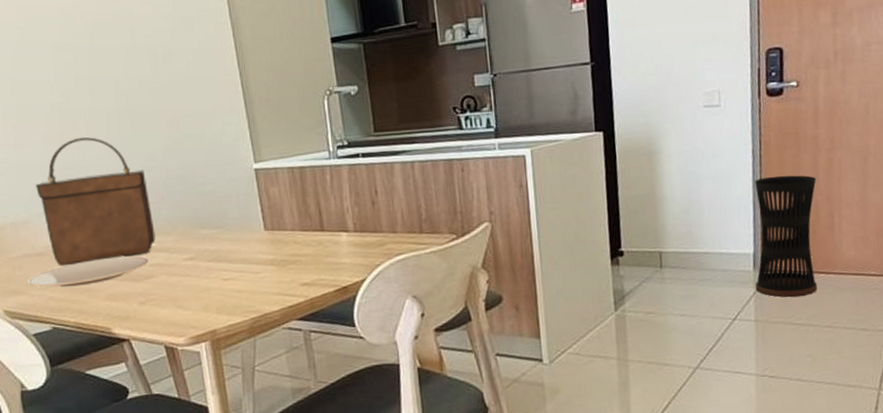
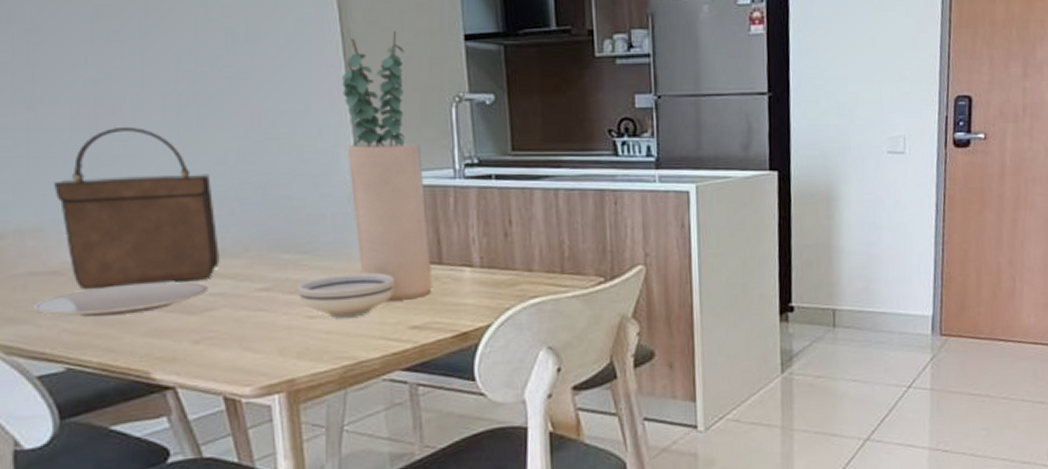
bowl: none [213,241,288,279] -> present [296,272,395,318]
vase: none [238,41,318,263] -> present [342,31,433,301]
umbrella stand: present [755,175,817,297] -> none [932,233,1000,365]

